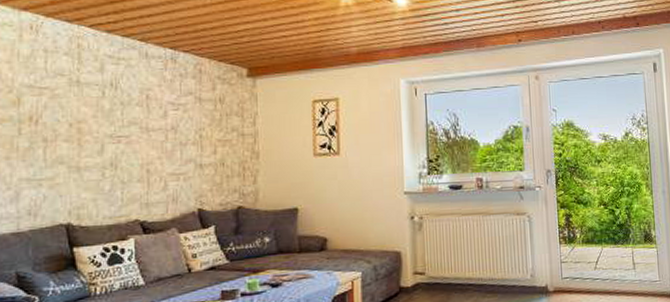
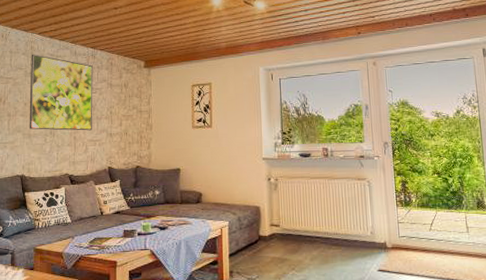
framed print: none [77,55,174,161] -> present [29,54,93,131]

